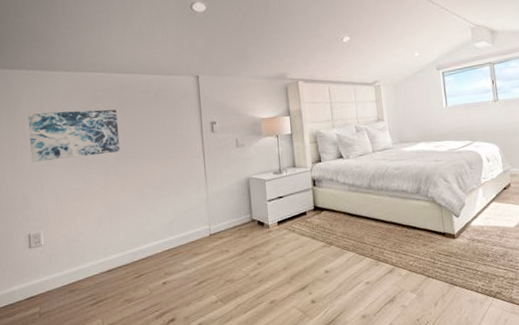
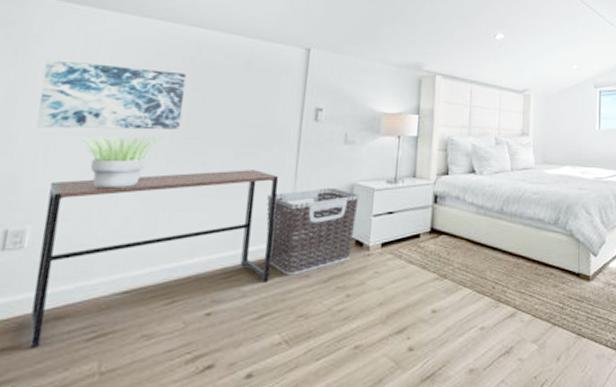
desk: none [48,175,201,312] -> present [30,170,279,348]
potted plant: none [59,159,110,200] -> present [80,135,162,189]
clothes hamper: none [189,182,256,252] -> present [266,187,359,276]

